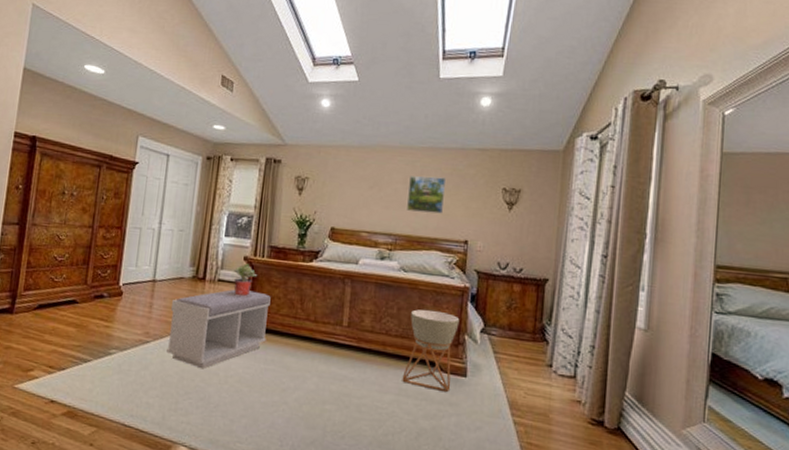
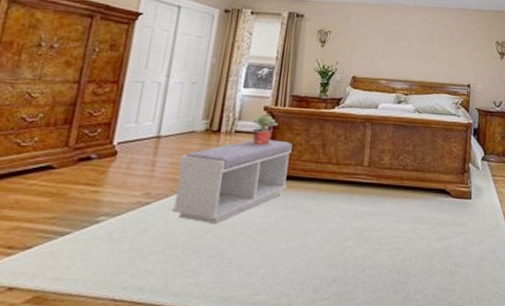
planter: present [402,309,460,393] -> none [417,144,465,215]
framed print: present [407,176,447,214] -> none [420,31,453,63]

